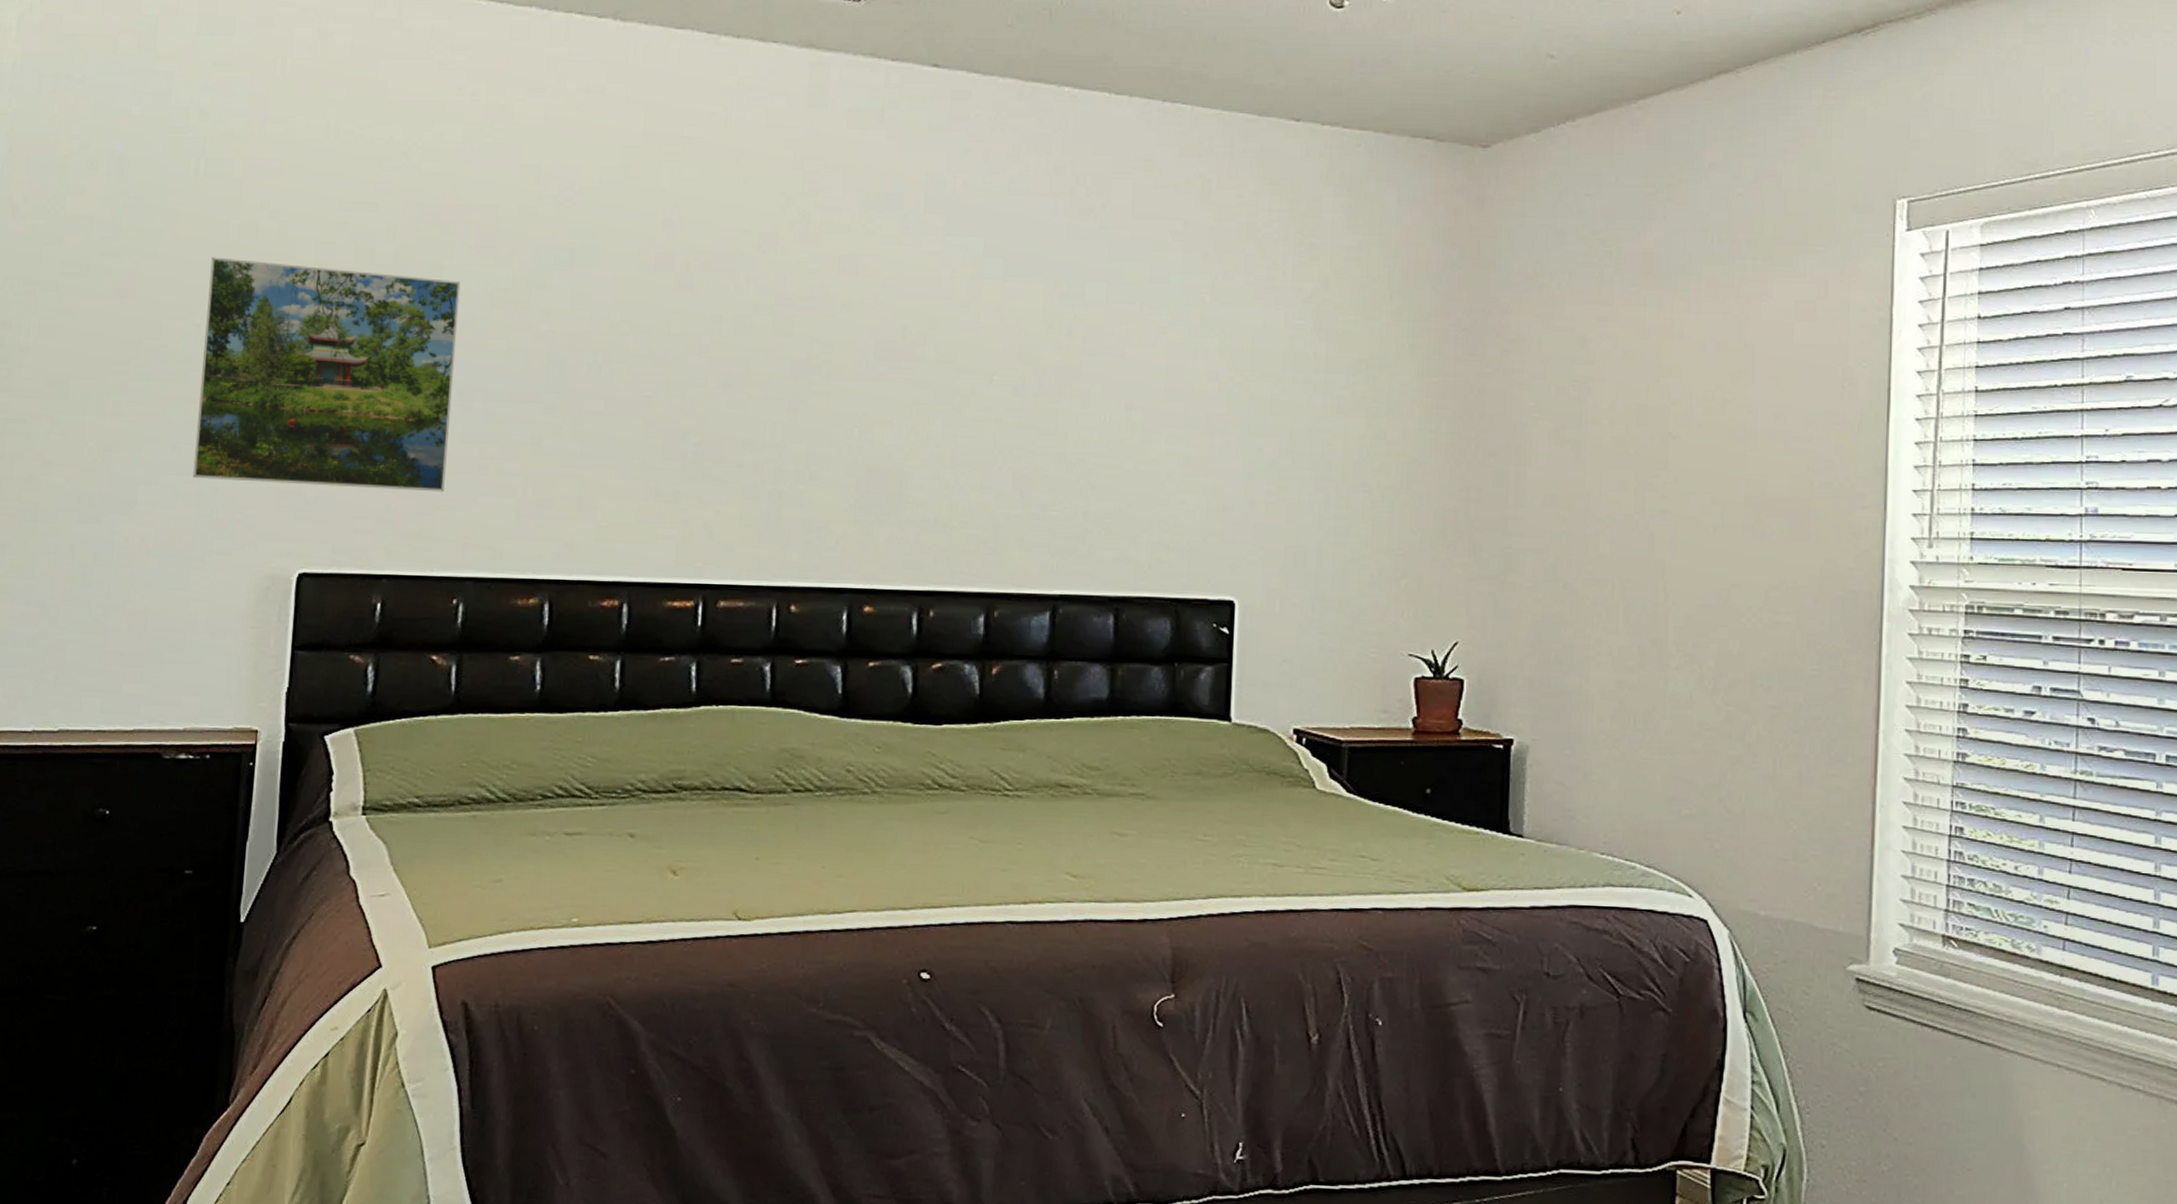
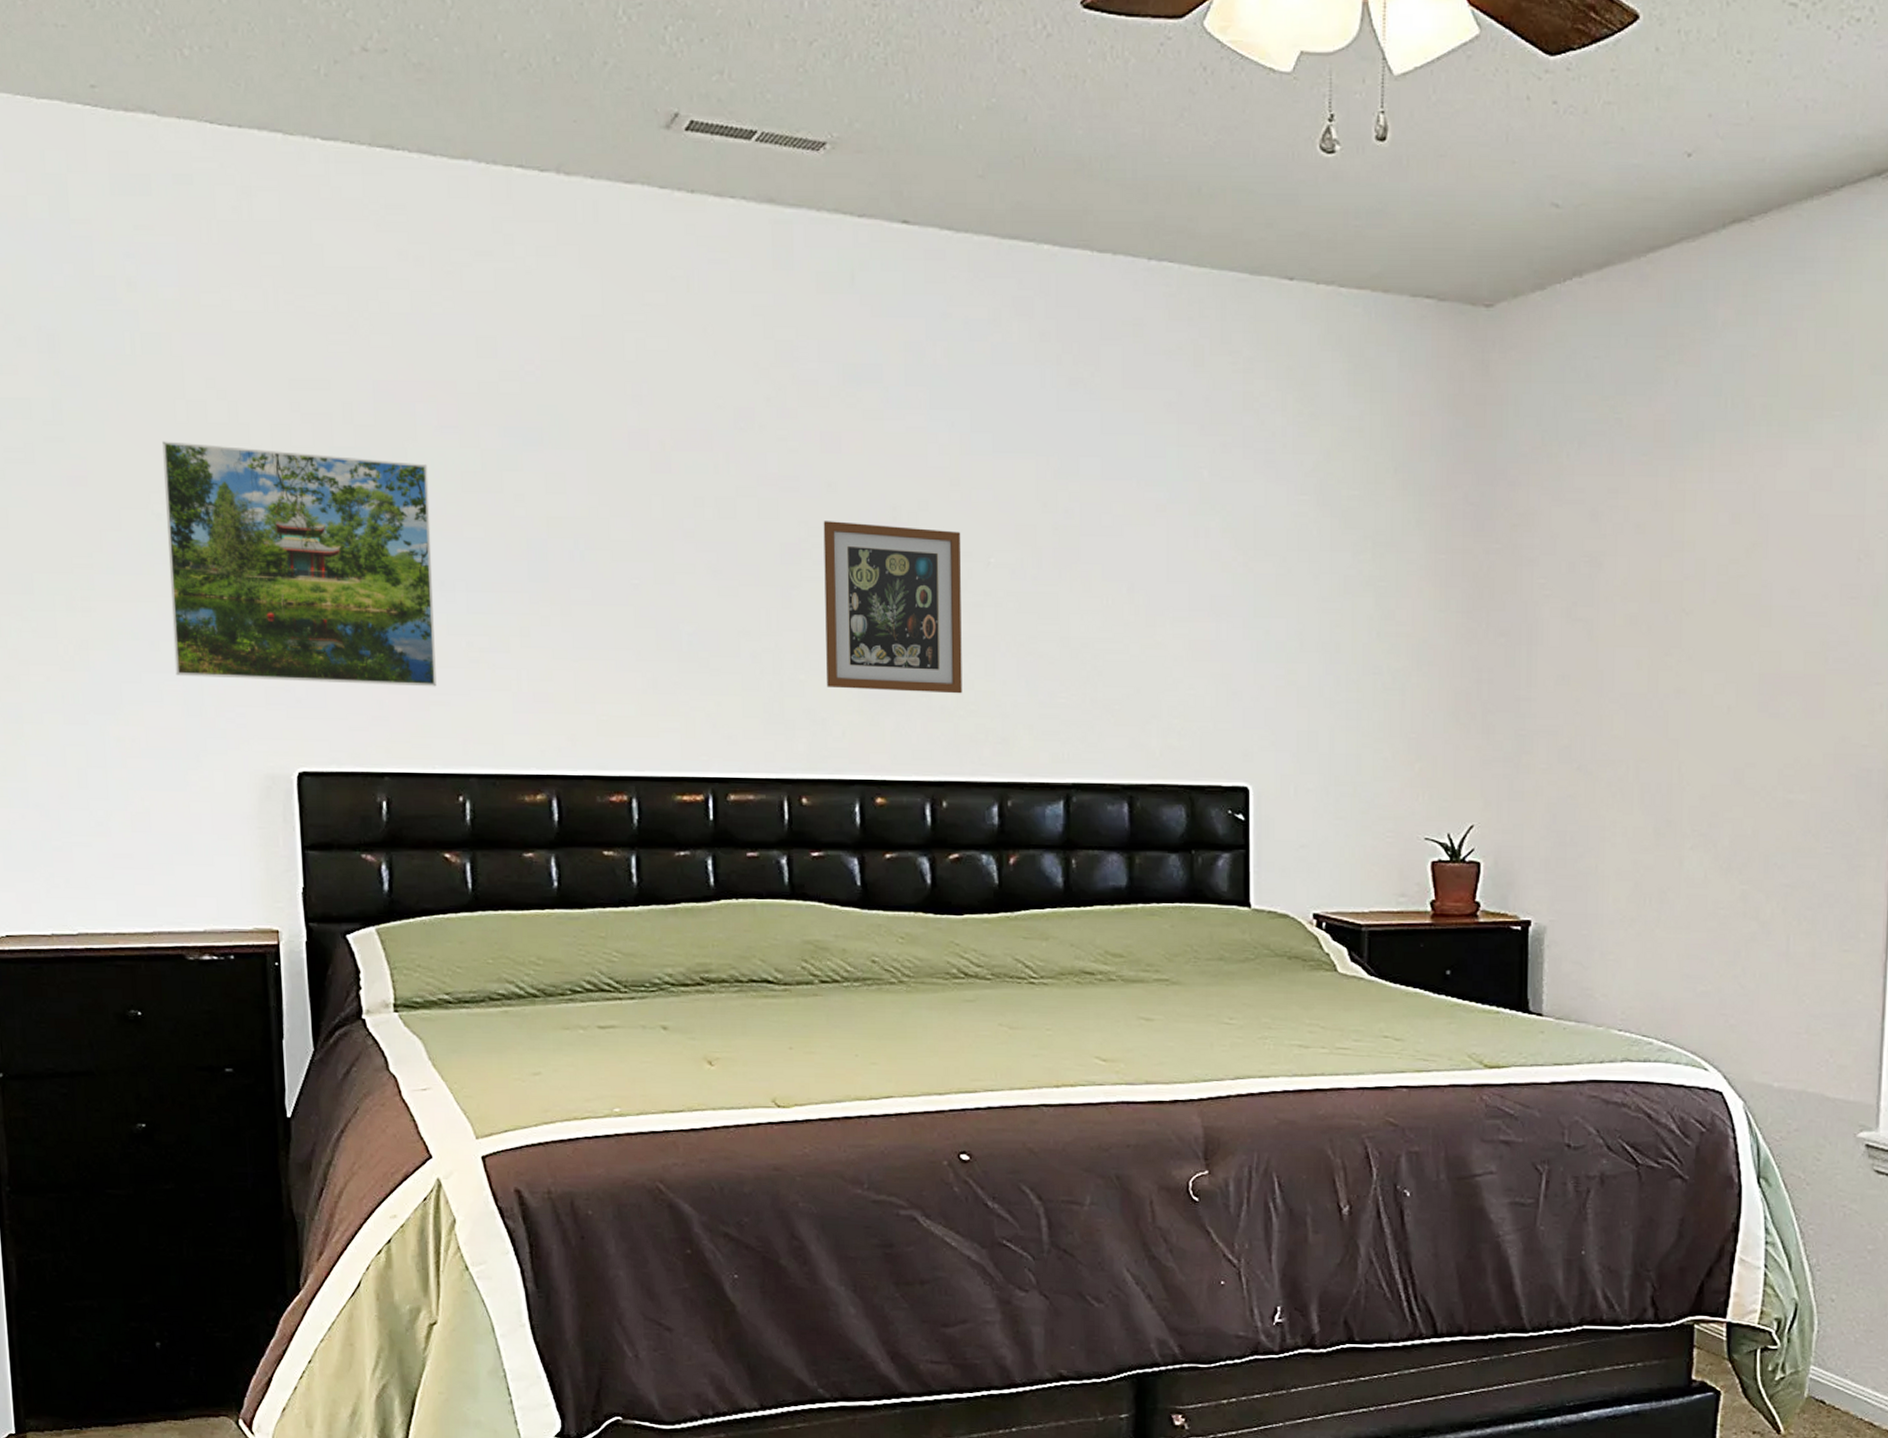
picture frame: none [825,339,967,506] -> present [823,521,962,694]

